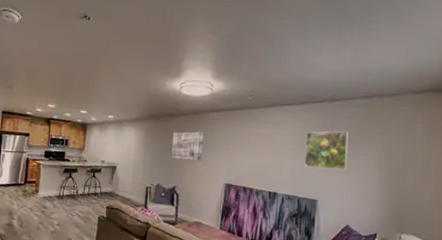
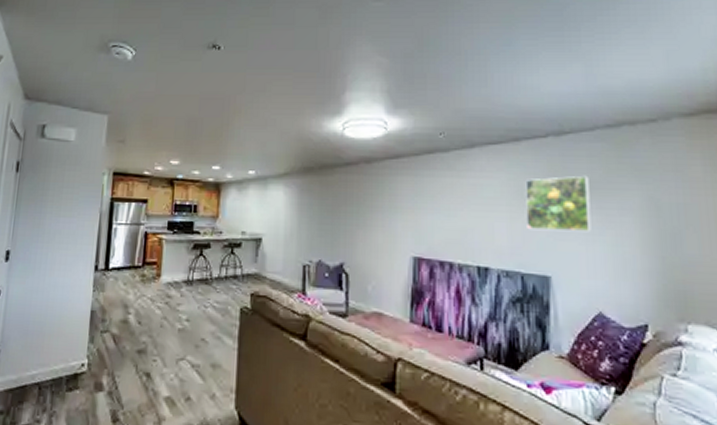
wall art: present [172,131,204,162] -> none [336,186,379,227]

